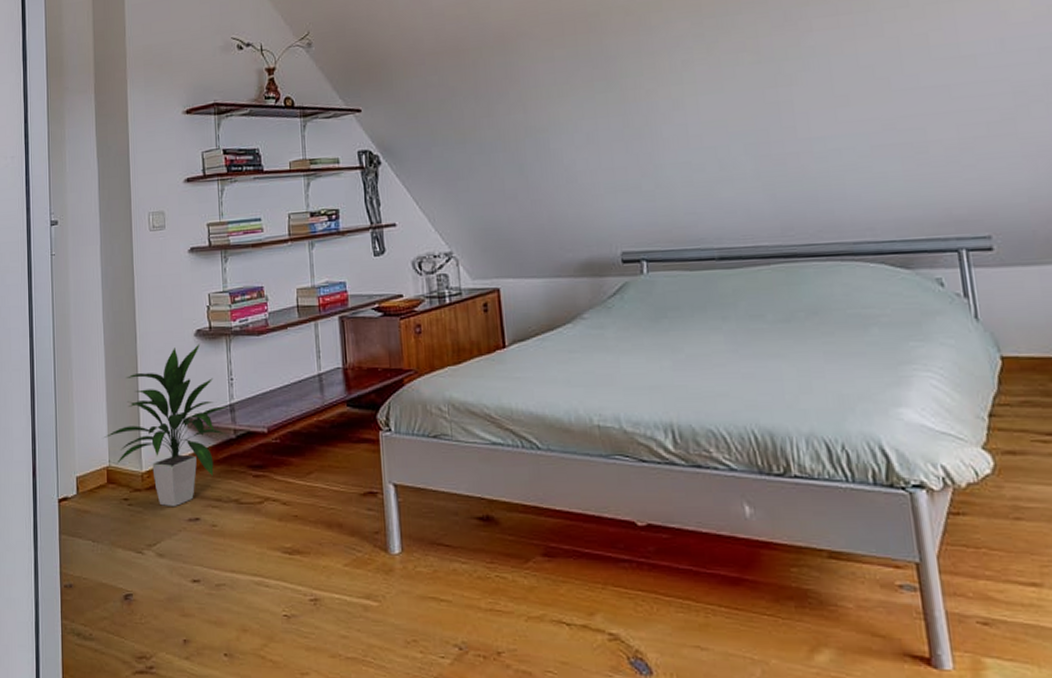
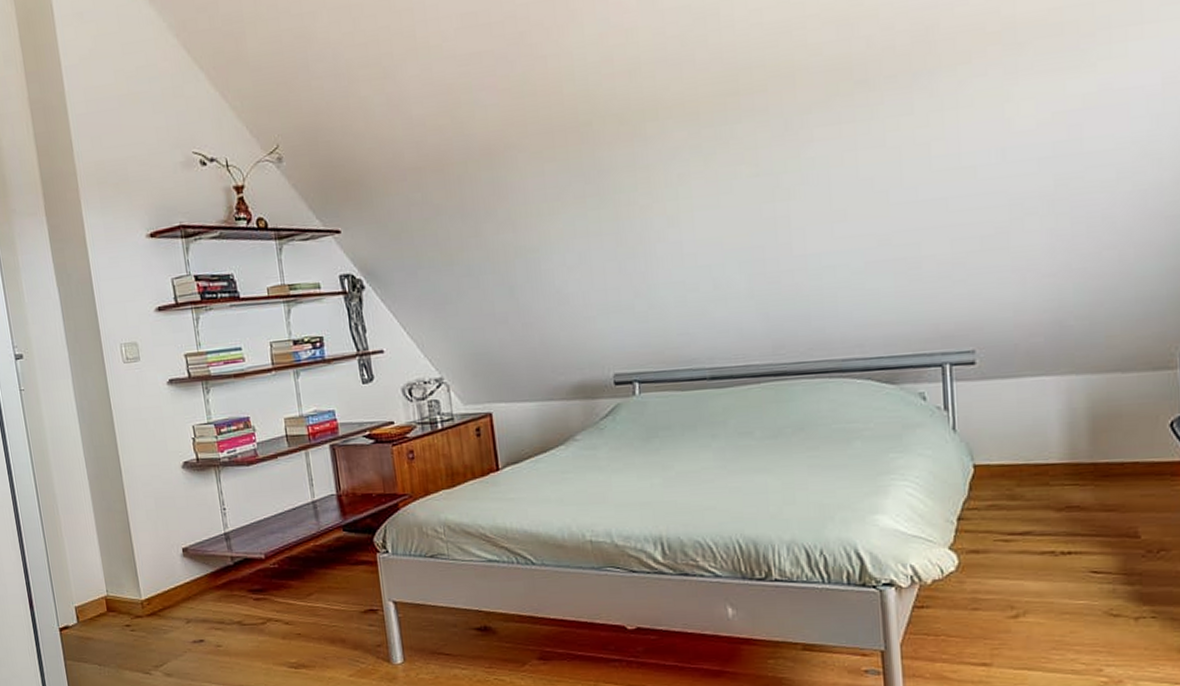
indoor plant: present [104,344,227,507] -> none [99,475,224,631]

